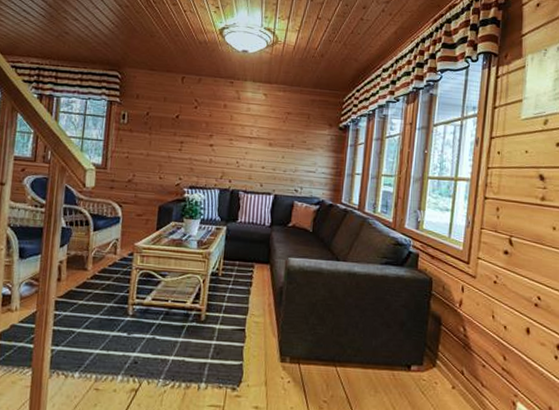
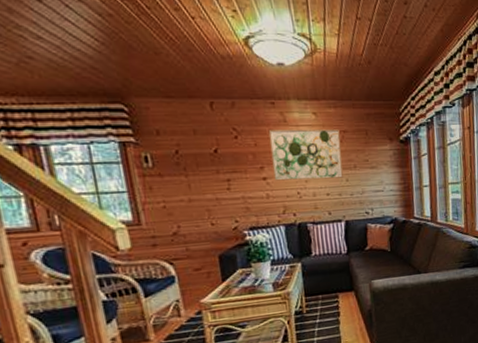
wall art: none [219,104,284,155] -> present [268,129,343,181]

